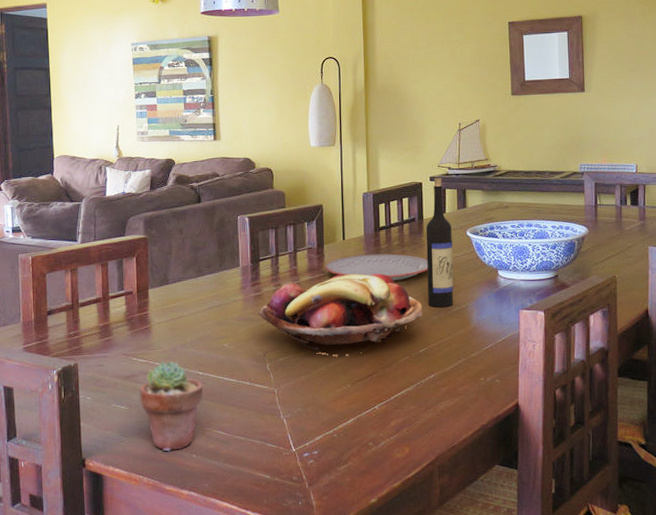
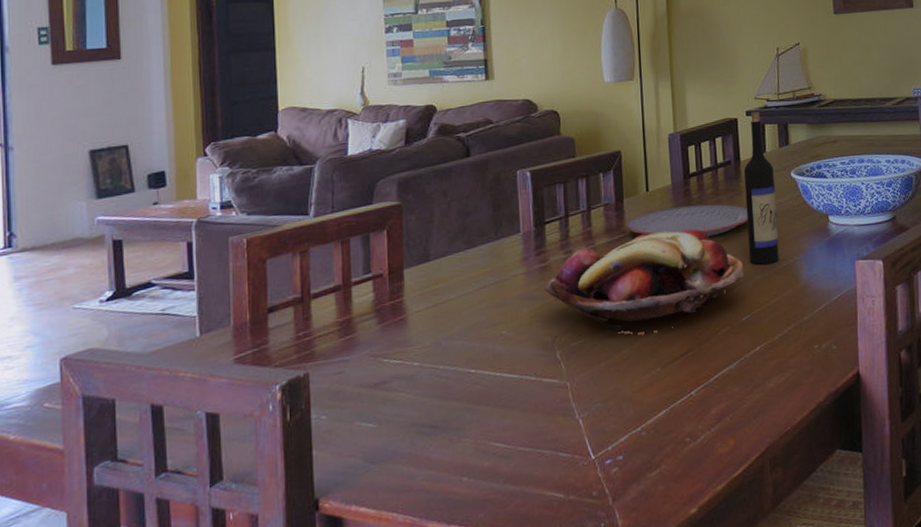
potted succulent: present [140,361,203,452] -> none [392,359,476,478]

